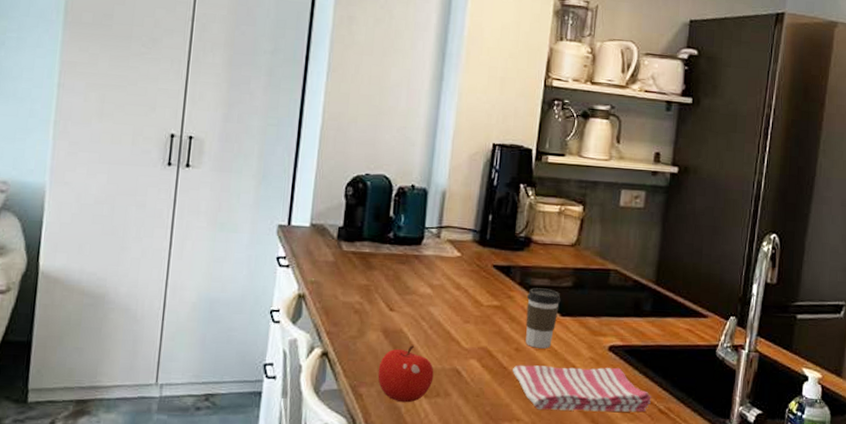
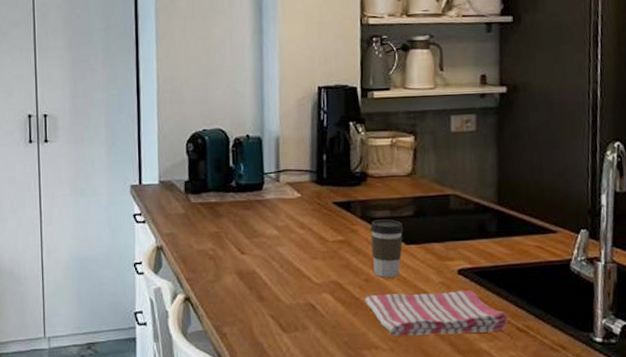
fruit: present [377,345,434,403] -> none [237,284,290,339]

